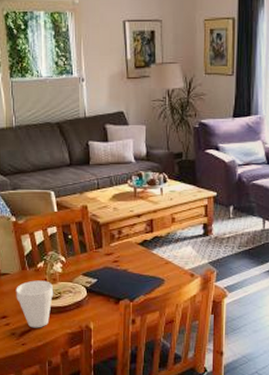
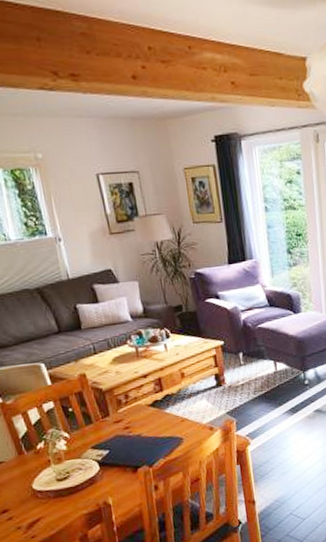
cup: present [16,280,54,328] -> none [14,462,62,517]

